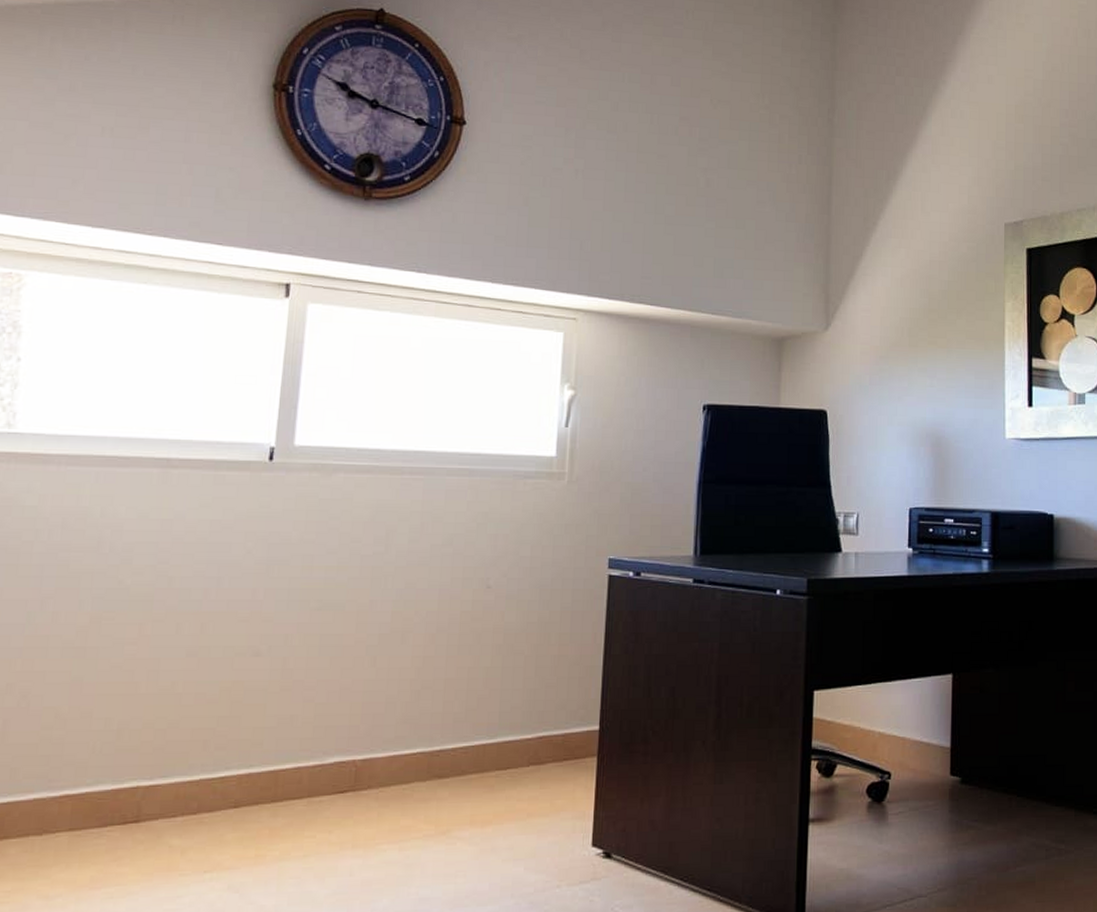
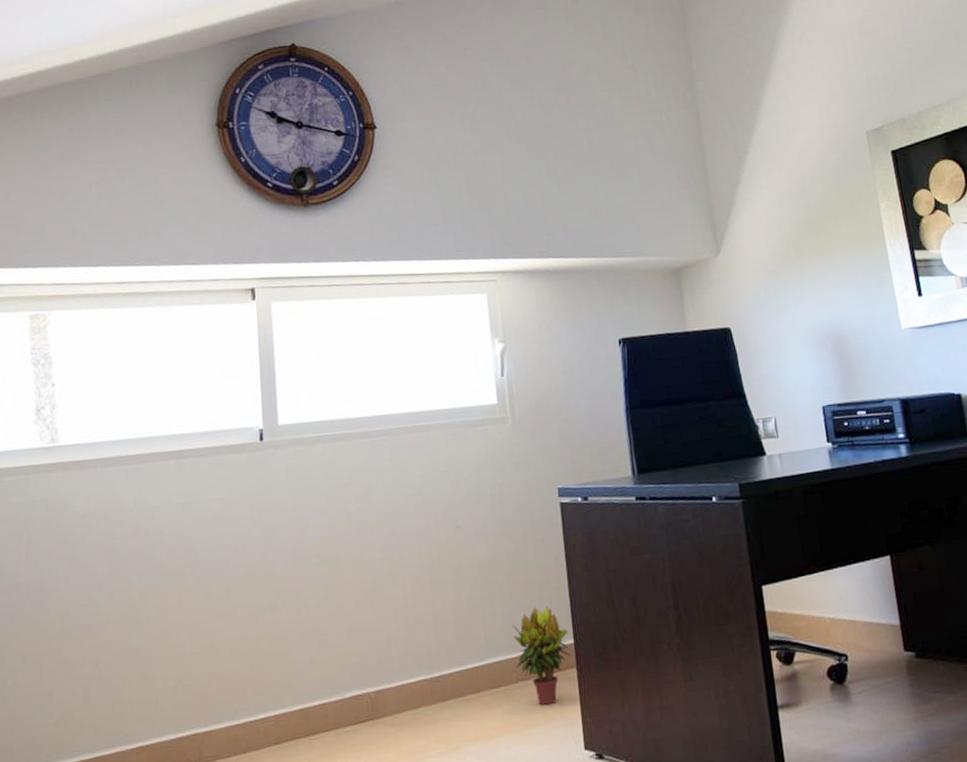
potted plant: none [529,686,594,795] -> present [512,606,572,706]

